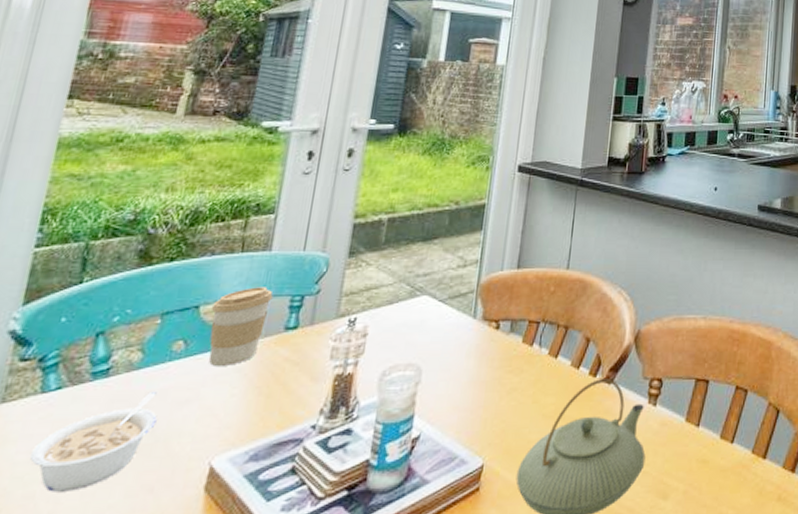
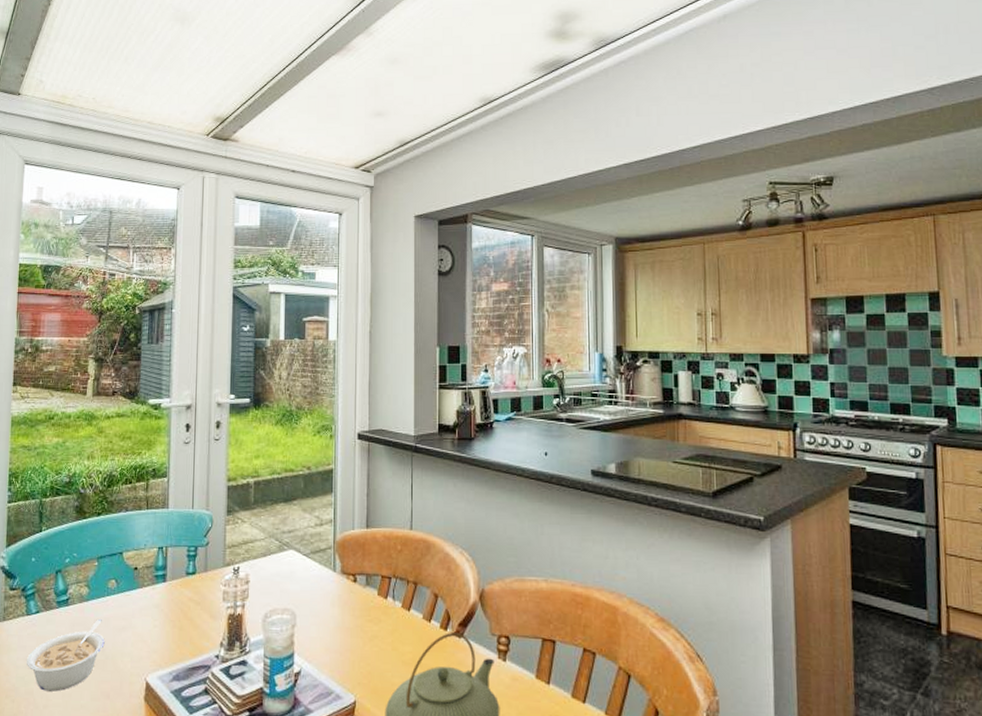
coffee cup: present [209,287,273,366] -> none [132,538,174,602]

